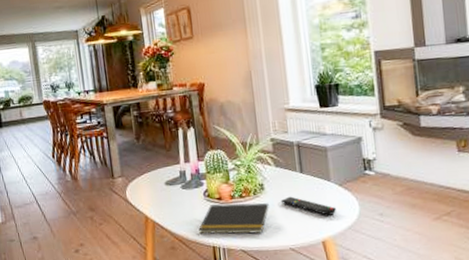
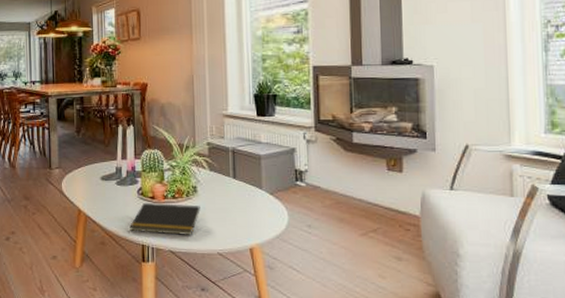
remote control: present [280,196,336,215] -> none [212,201,265,223]

